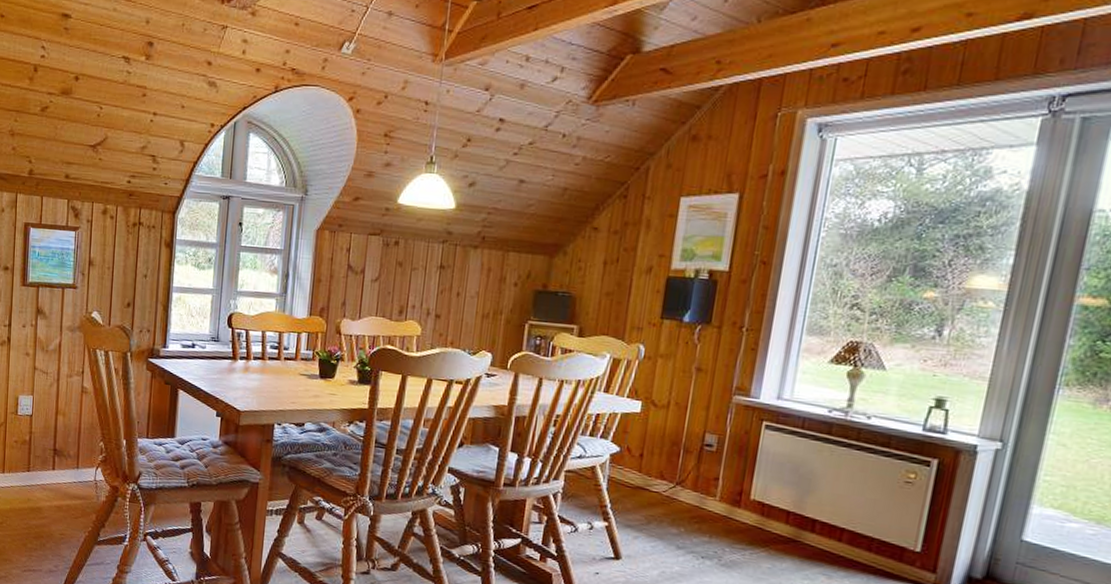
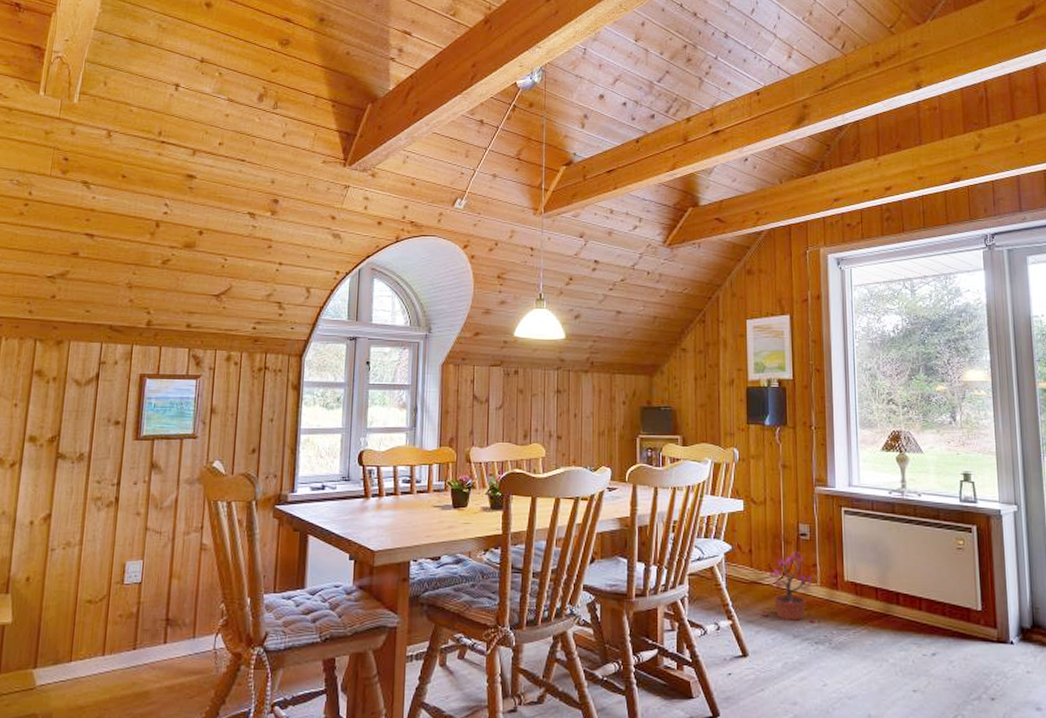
potted plant: none [642,461,712,537] -> present [761,551,816,623]

